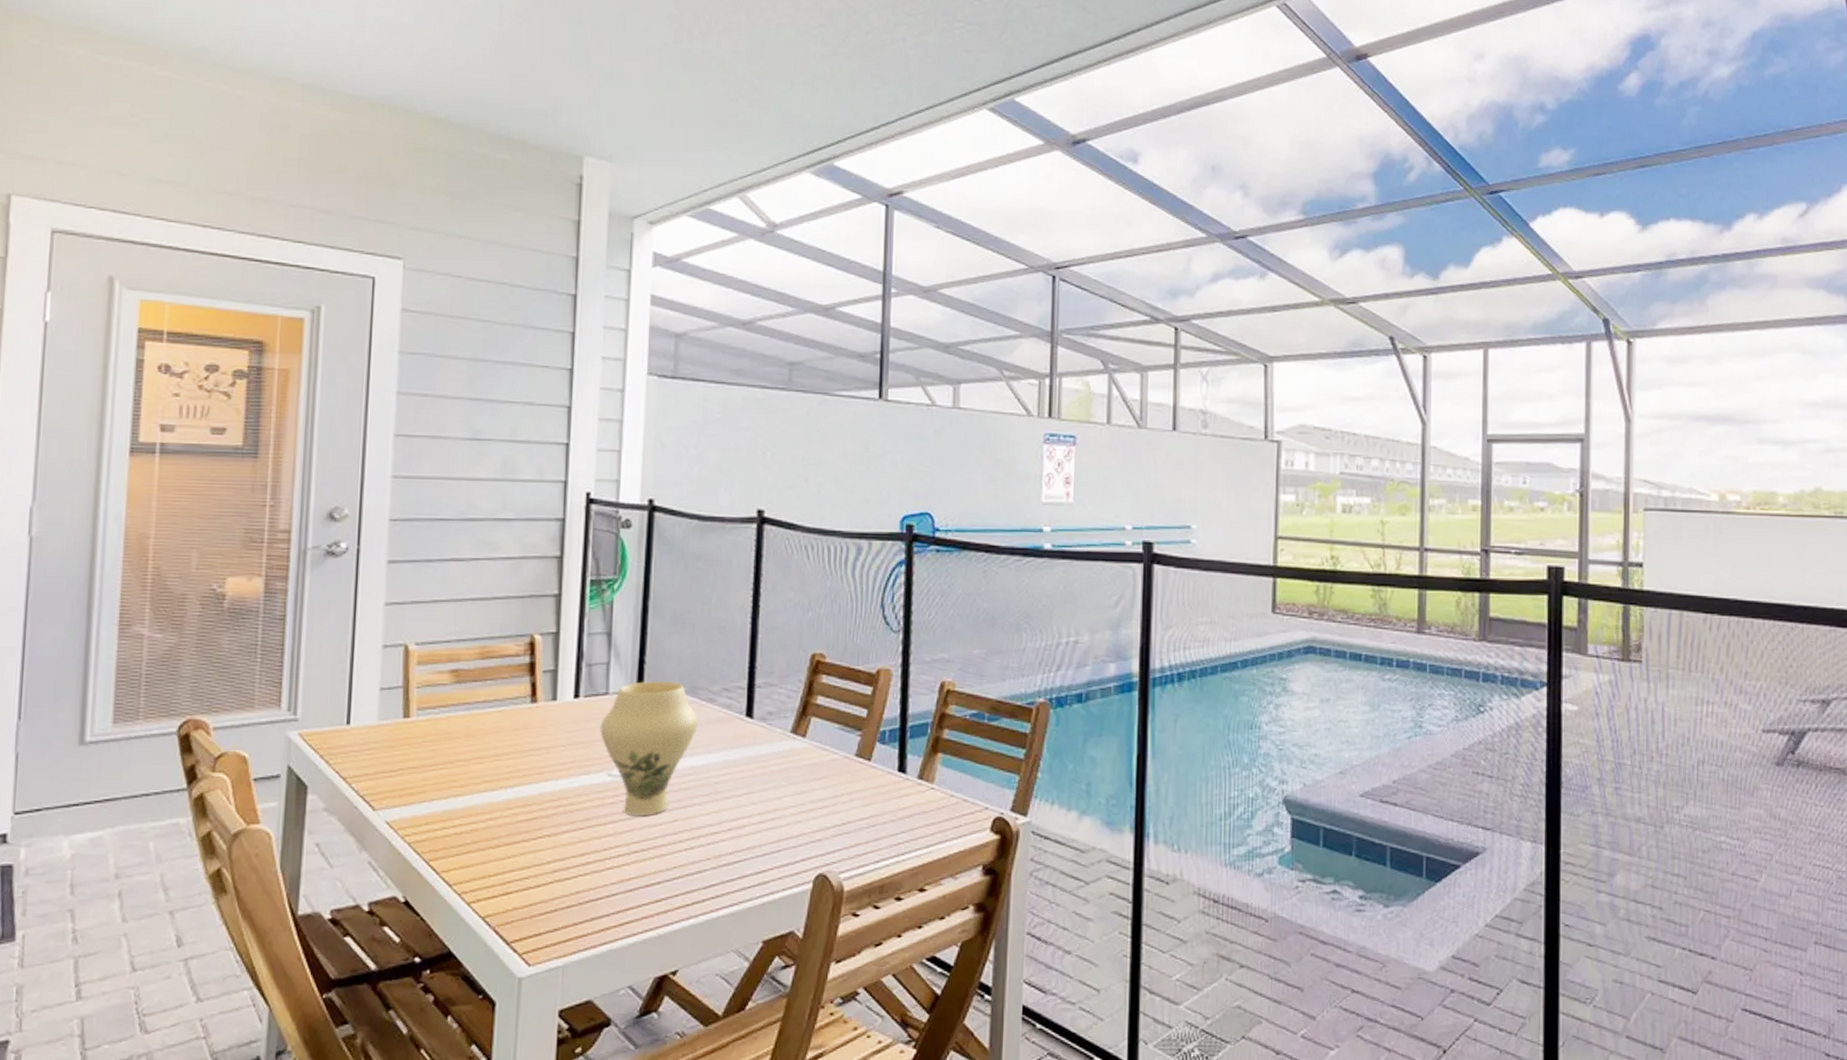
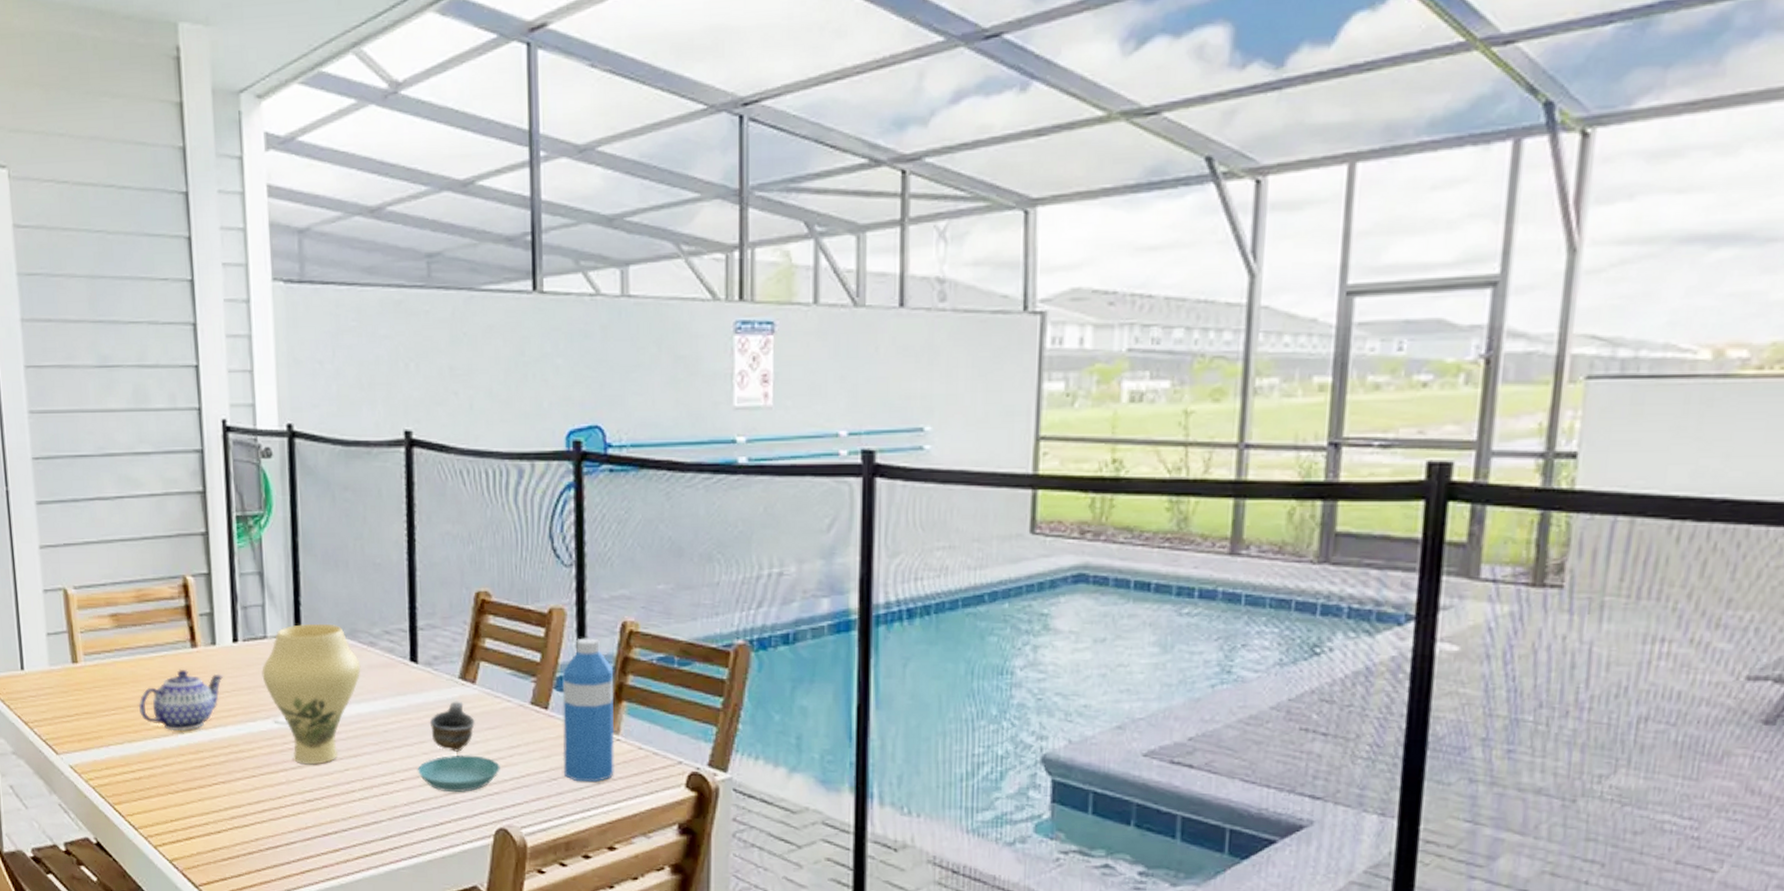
teapot: none [468,723,561,785] -> present [138,669,224,731]
saucer: none [744,804,824,840] -> present [417,754,500,792]
cup: none [759,753,804,802] -> present [429,701,476,752]
water bottle: none [881,696,932,828] -> present [562,638,615,783]

